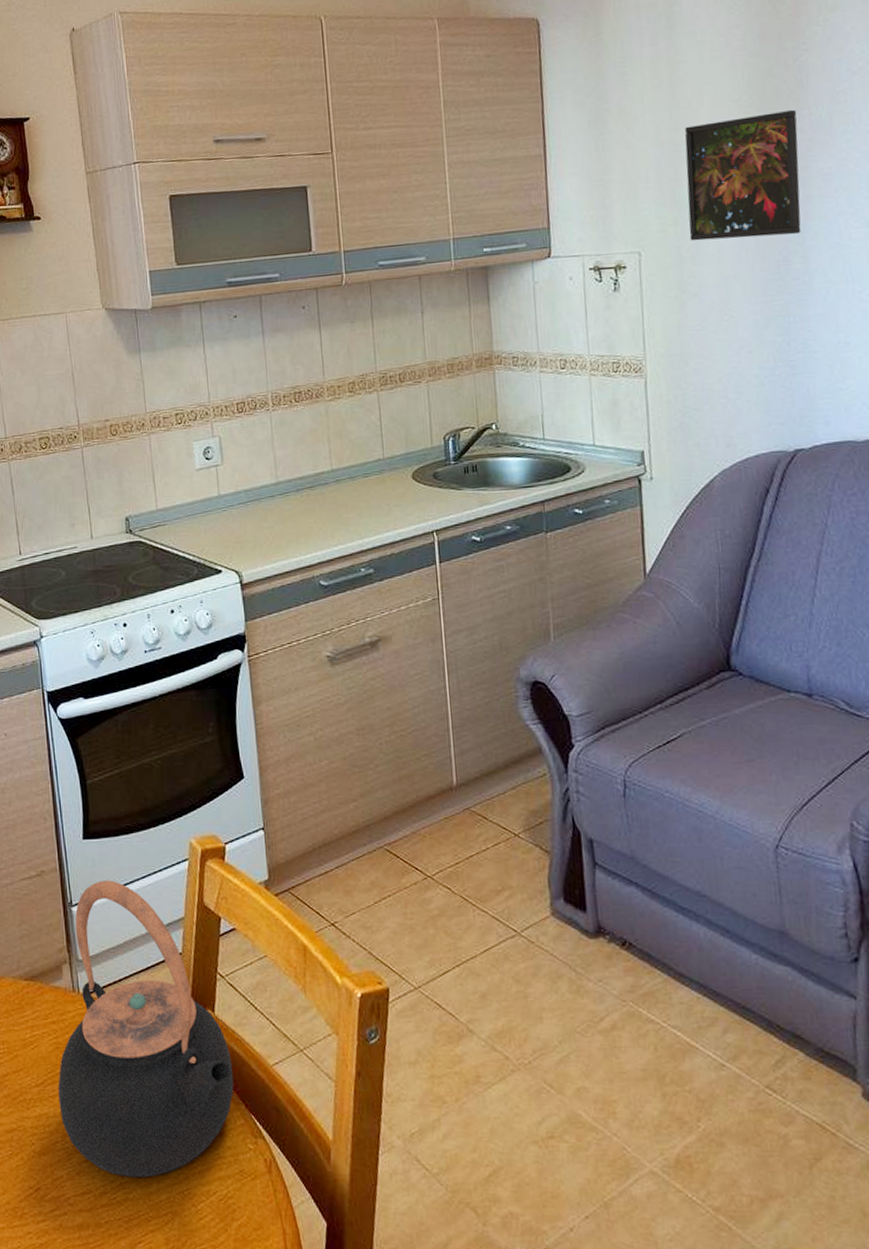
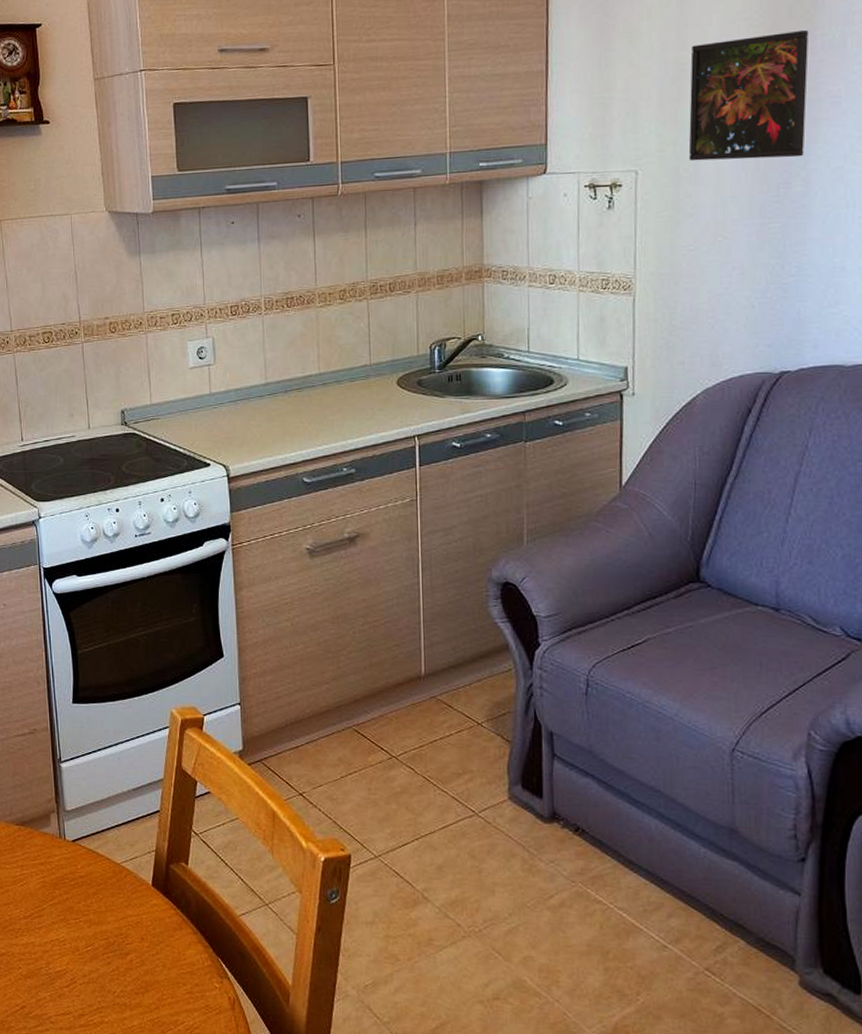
teapot: present [58,880,234,1178] -> none [44,741,203,1005]

